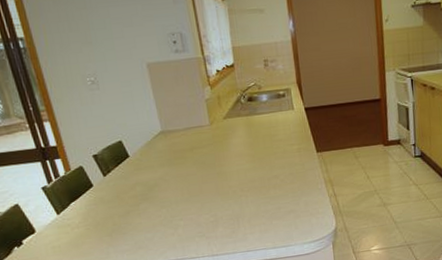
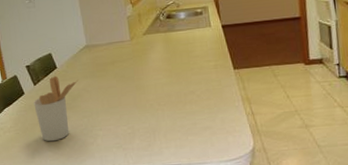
utensil holder: none [104,165,155,236] -> present [34,76,79,142]

